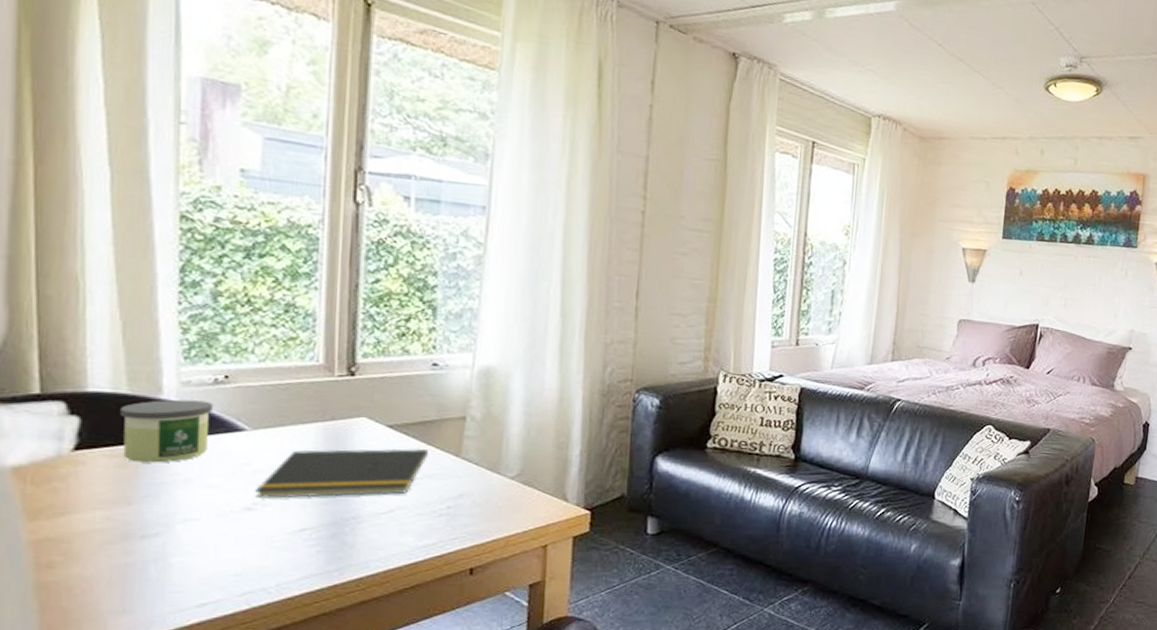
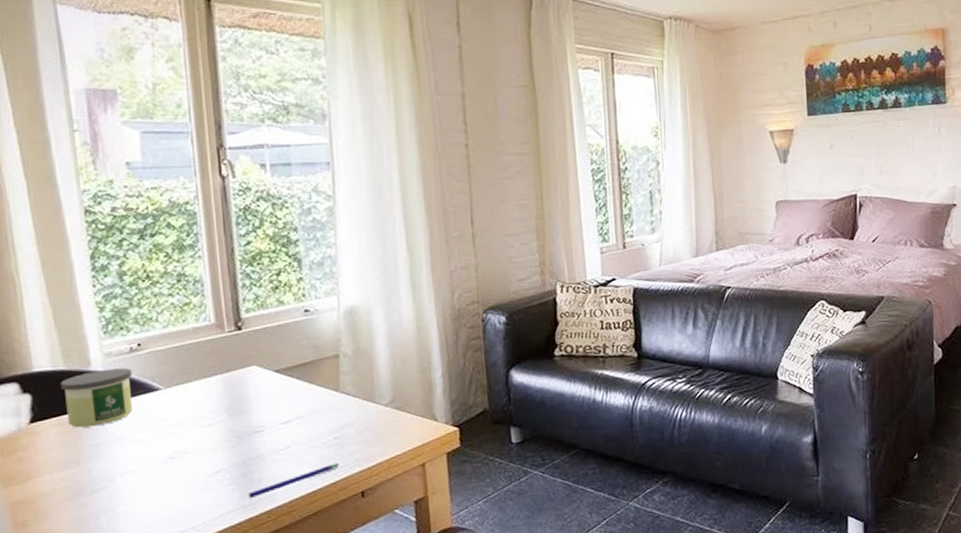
notepad: present [255,448,429,500] -> none [175,387,313,449]
pen: none [335,534,449,564] -> present [248,463,339,499]

